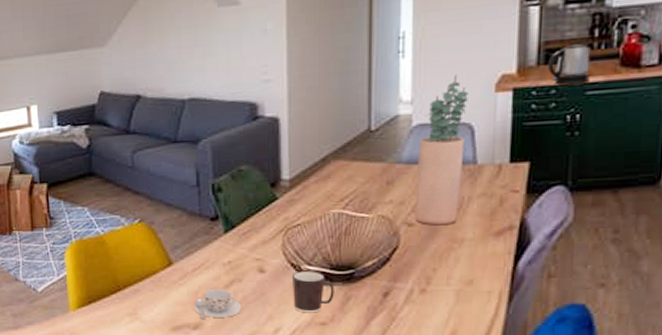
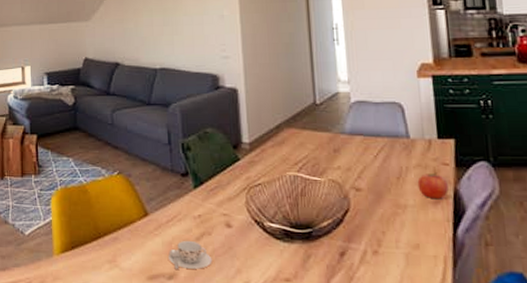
mug: present [291,270,334,313] -> none [256,227,296,269]
vase: present [415,75,468,226] -> none [357,62,400,192]
fruit: none [479,201,515,230] -> present [417,172,449,199]
kettle: present [547,44,591,85] -> none [457,42,494,75]

